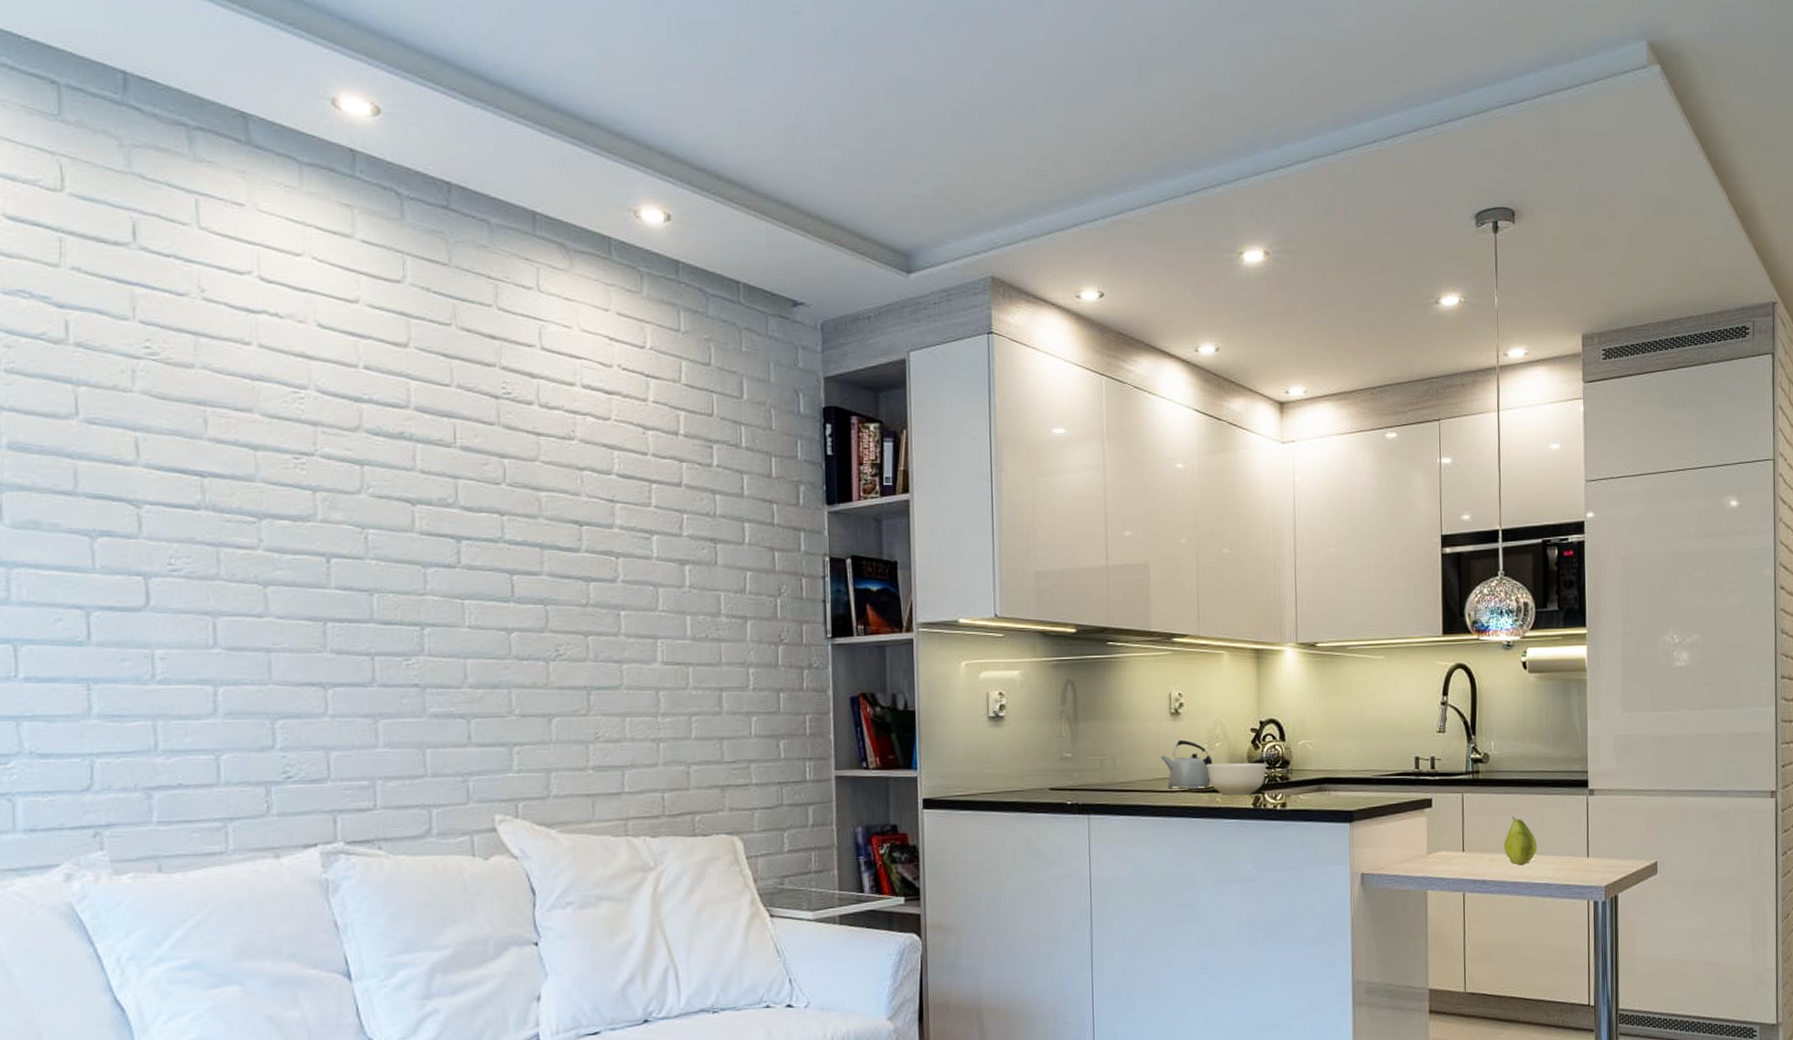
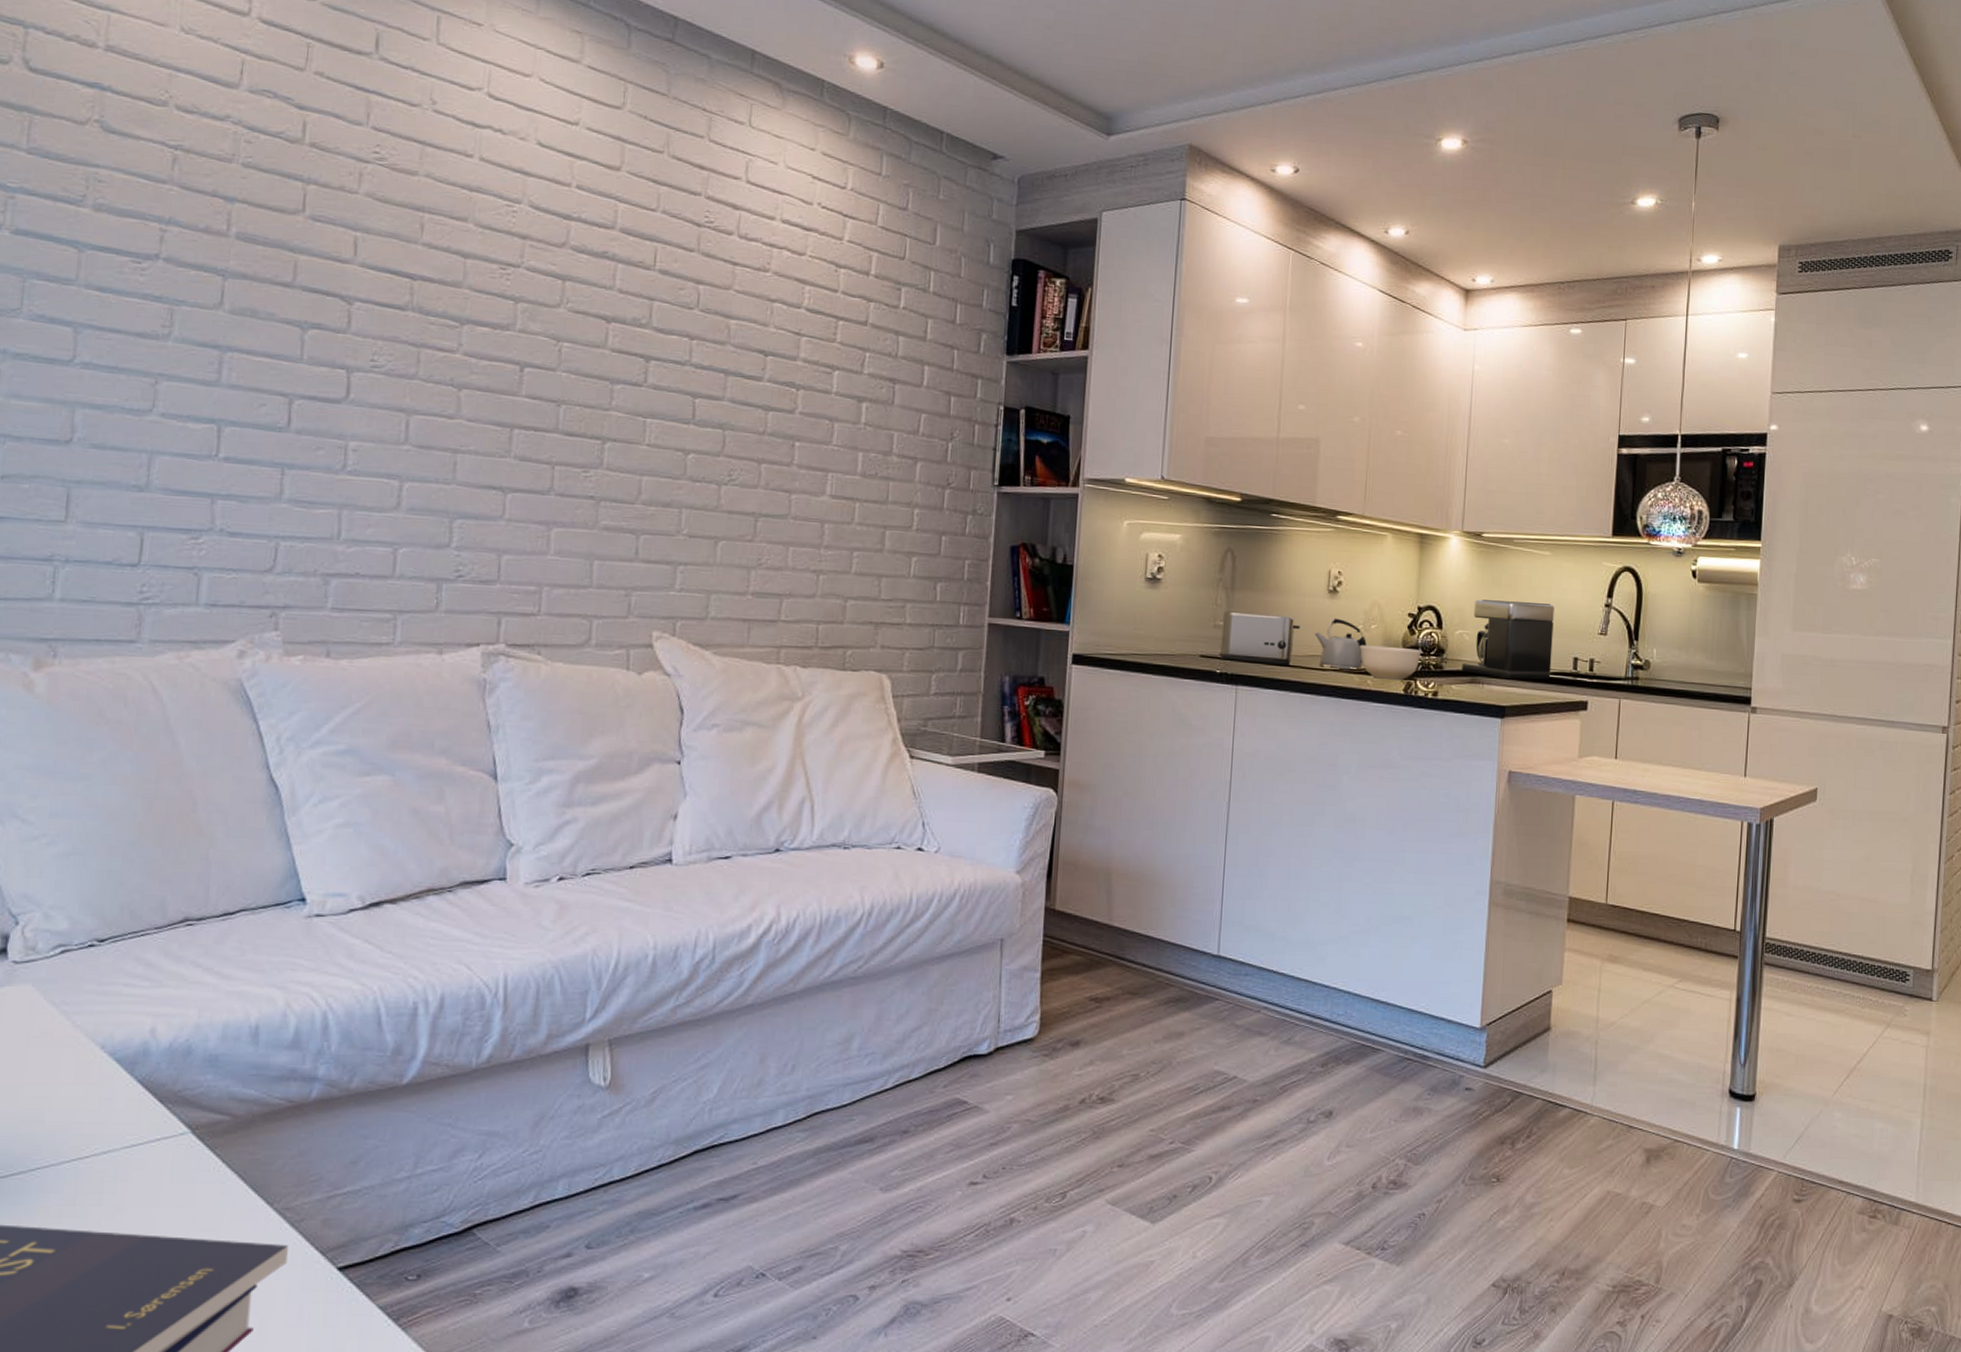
toaster: none [1068,741,1146,792] -> present [1219,611,1300,667]
coffee maker: none [1307,706,1394,785] -> present [1462,599,1554,680]
fruit: present [1504,817,1537,866] -> none [1658,728,1693,780]

